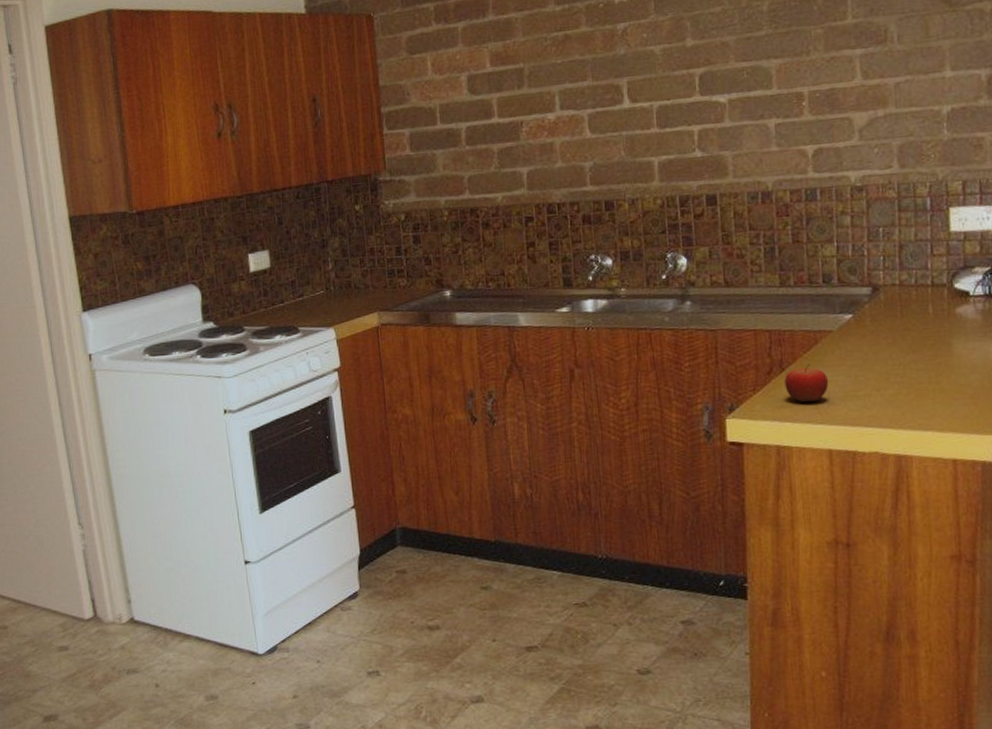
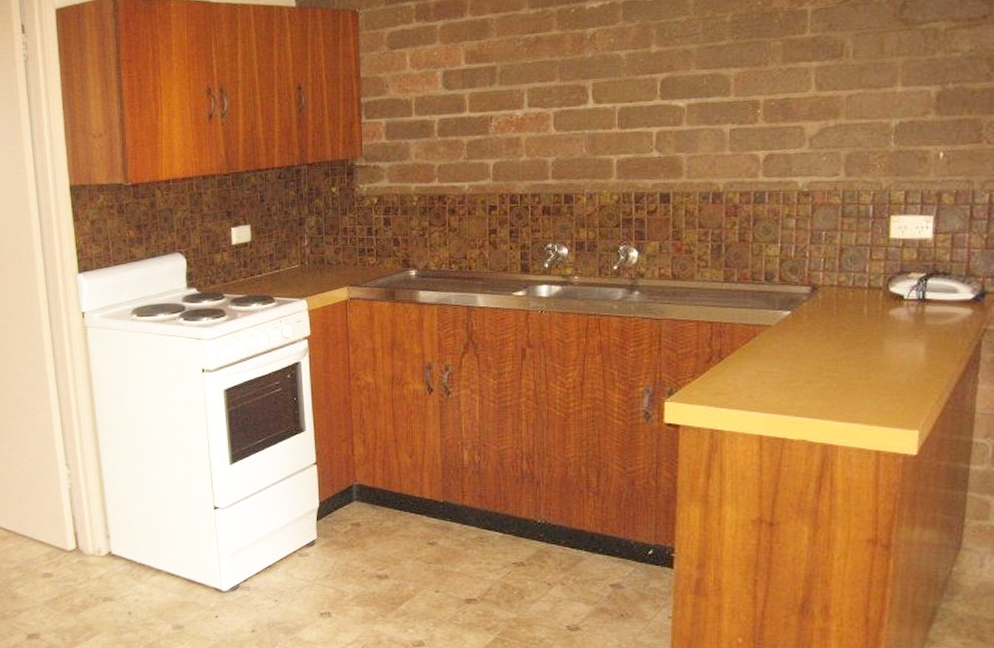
fruit: present [784,364,829,403] -> none [722,355,764,391]

